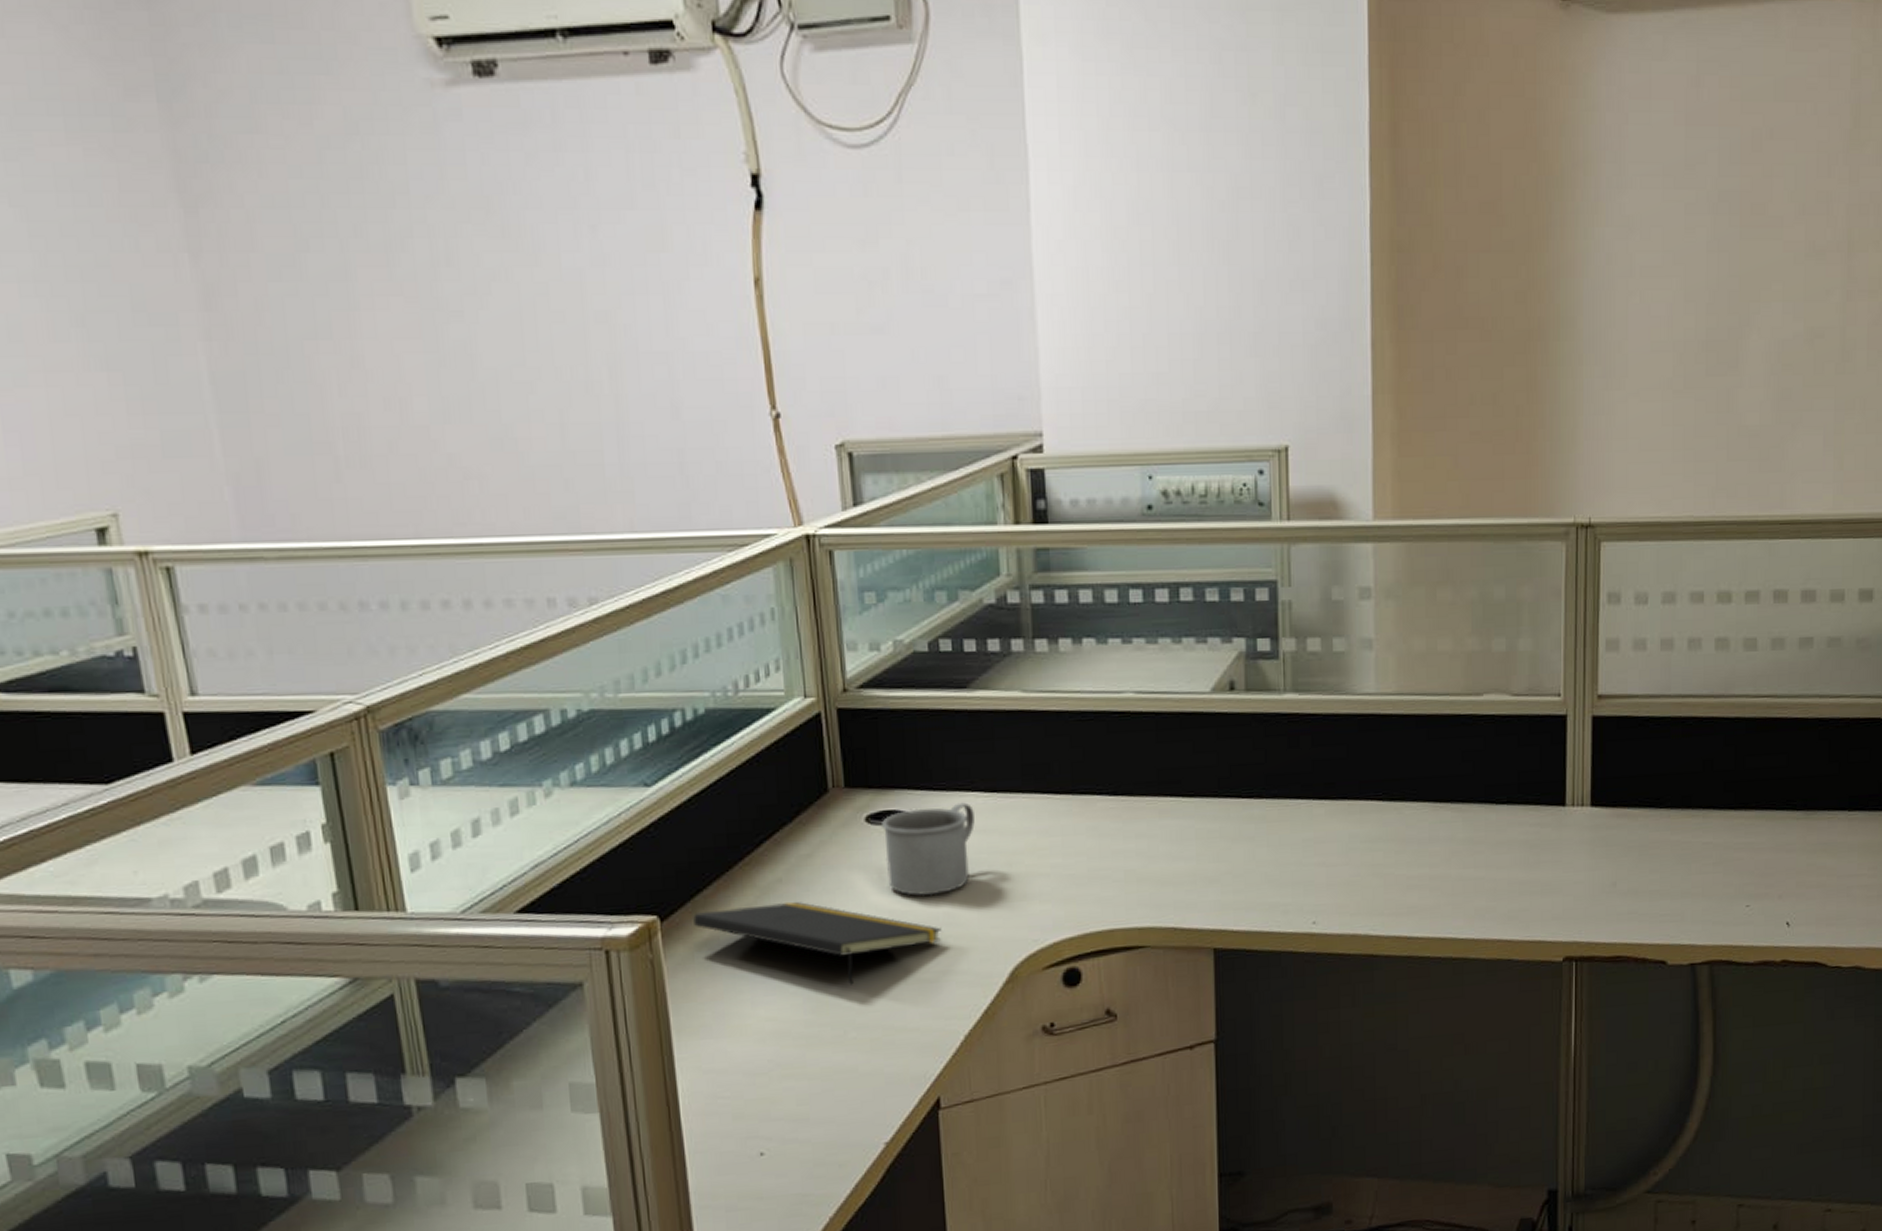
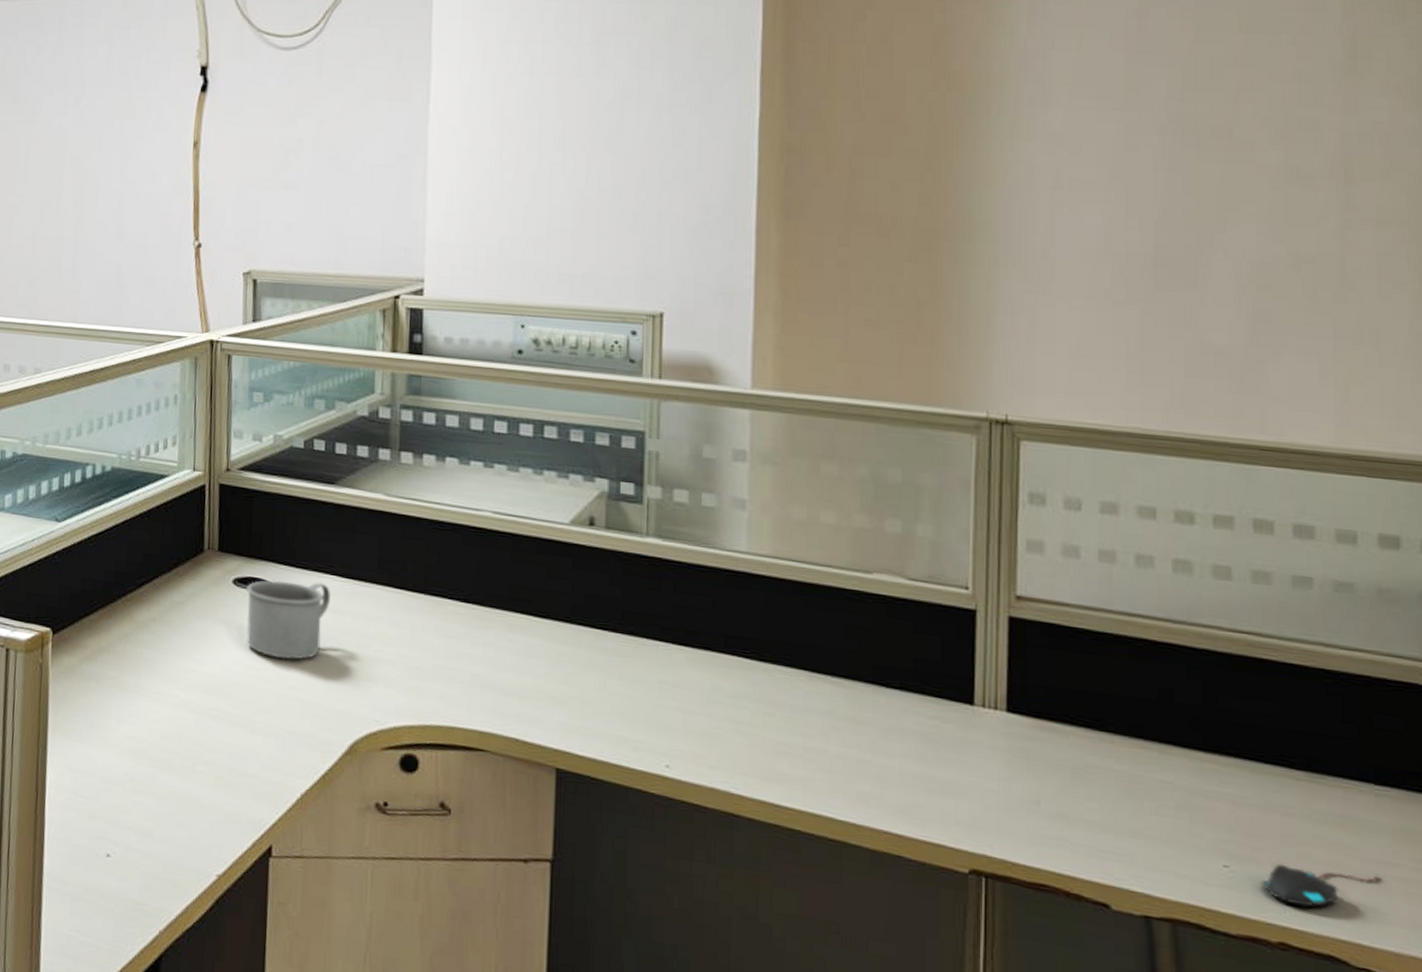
notepad: present [693,901,942,985] -> none [79,632,290,724]
mouse: none [1771,886,1849,927] -> present [1261,863,1380,907]

